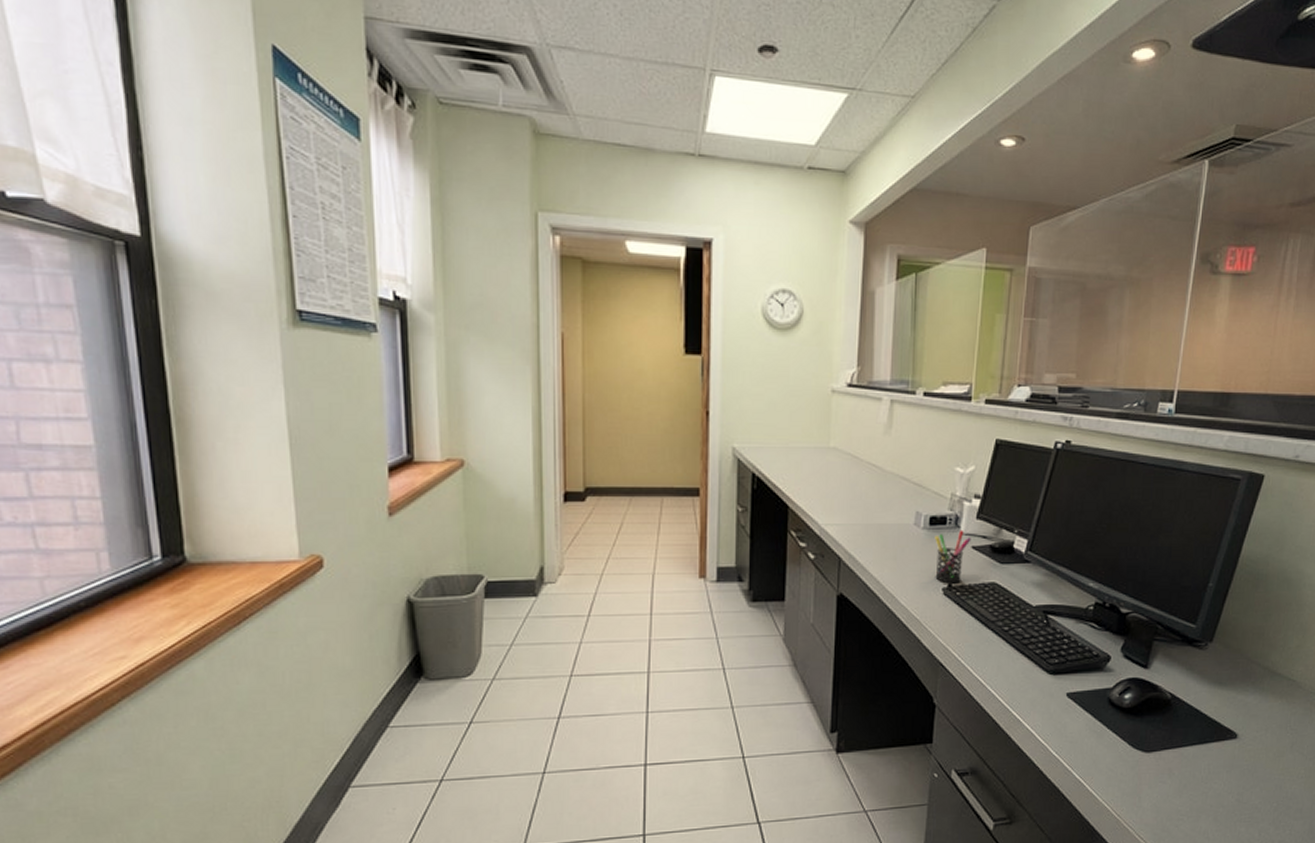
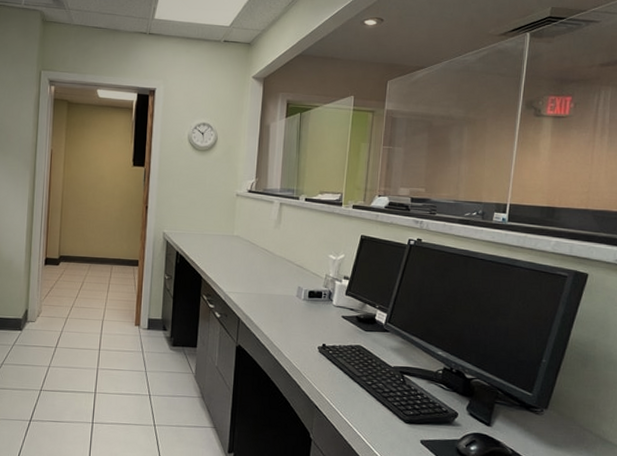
pen holder: present [935,529,972,584] -> none [312,302,342,344]

